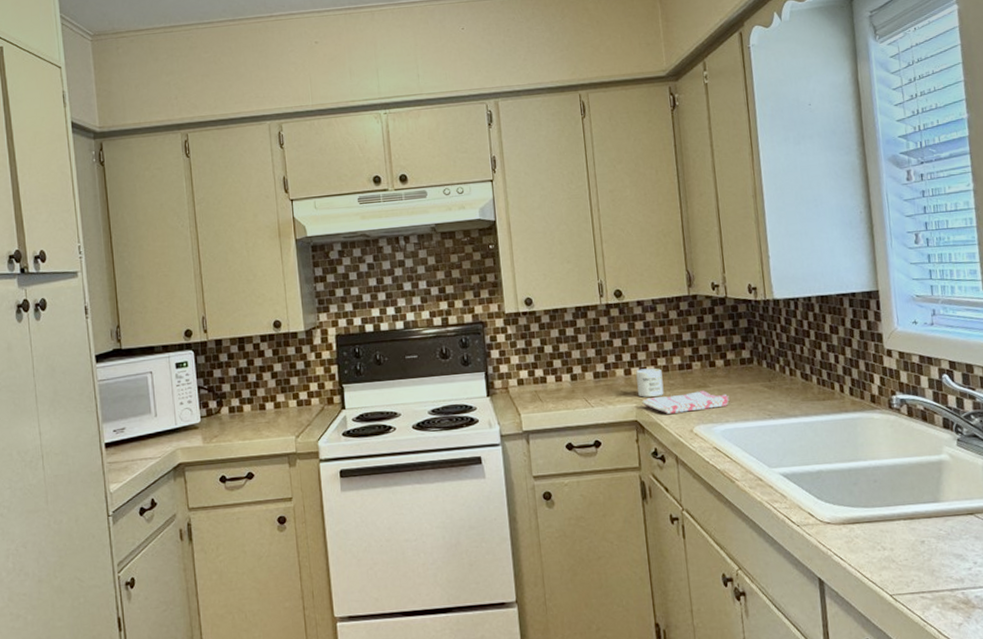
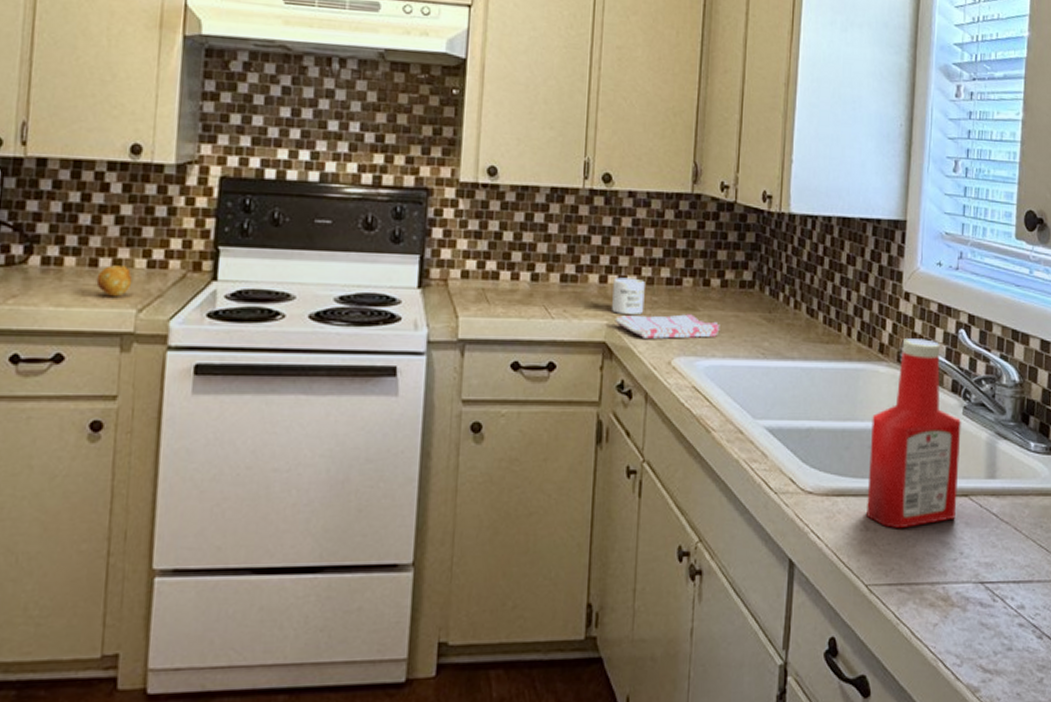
fruit: none [266,406,289,429] -> present [96,265,133,297]
ketchup bottle: none [873,386,965,547] -> present [867,338,961,529]

